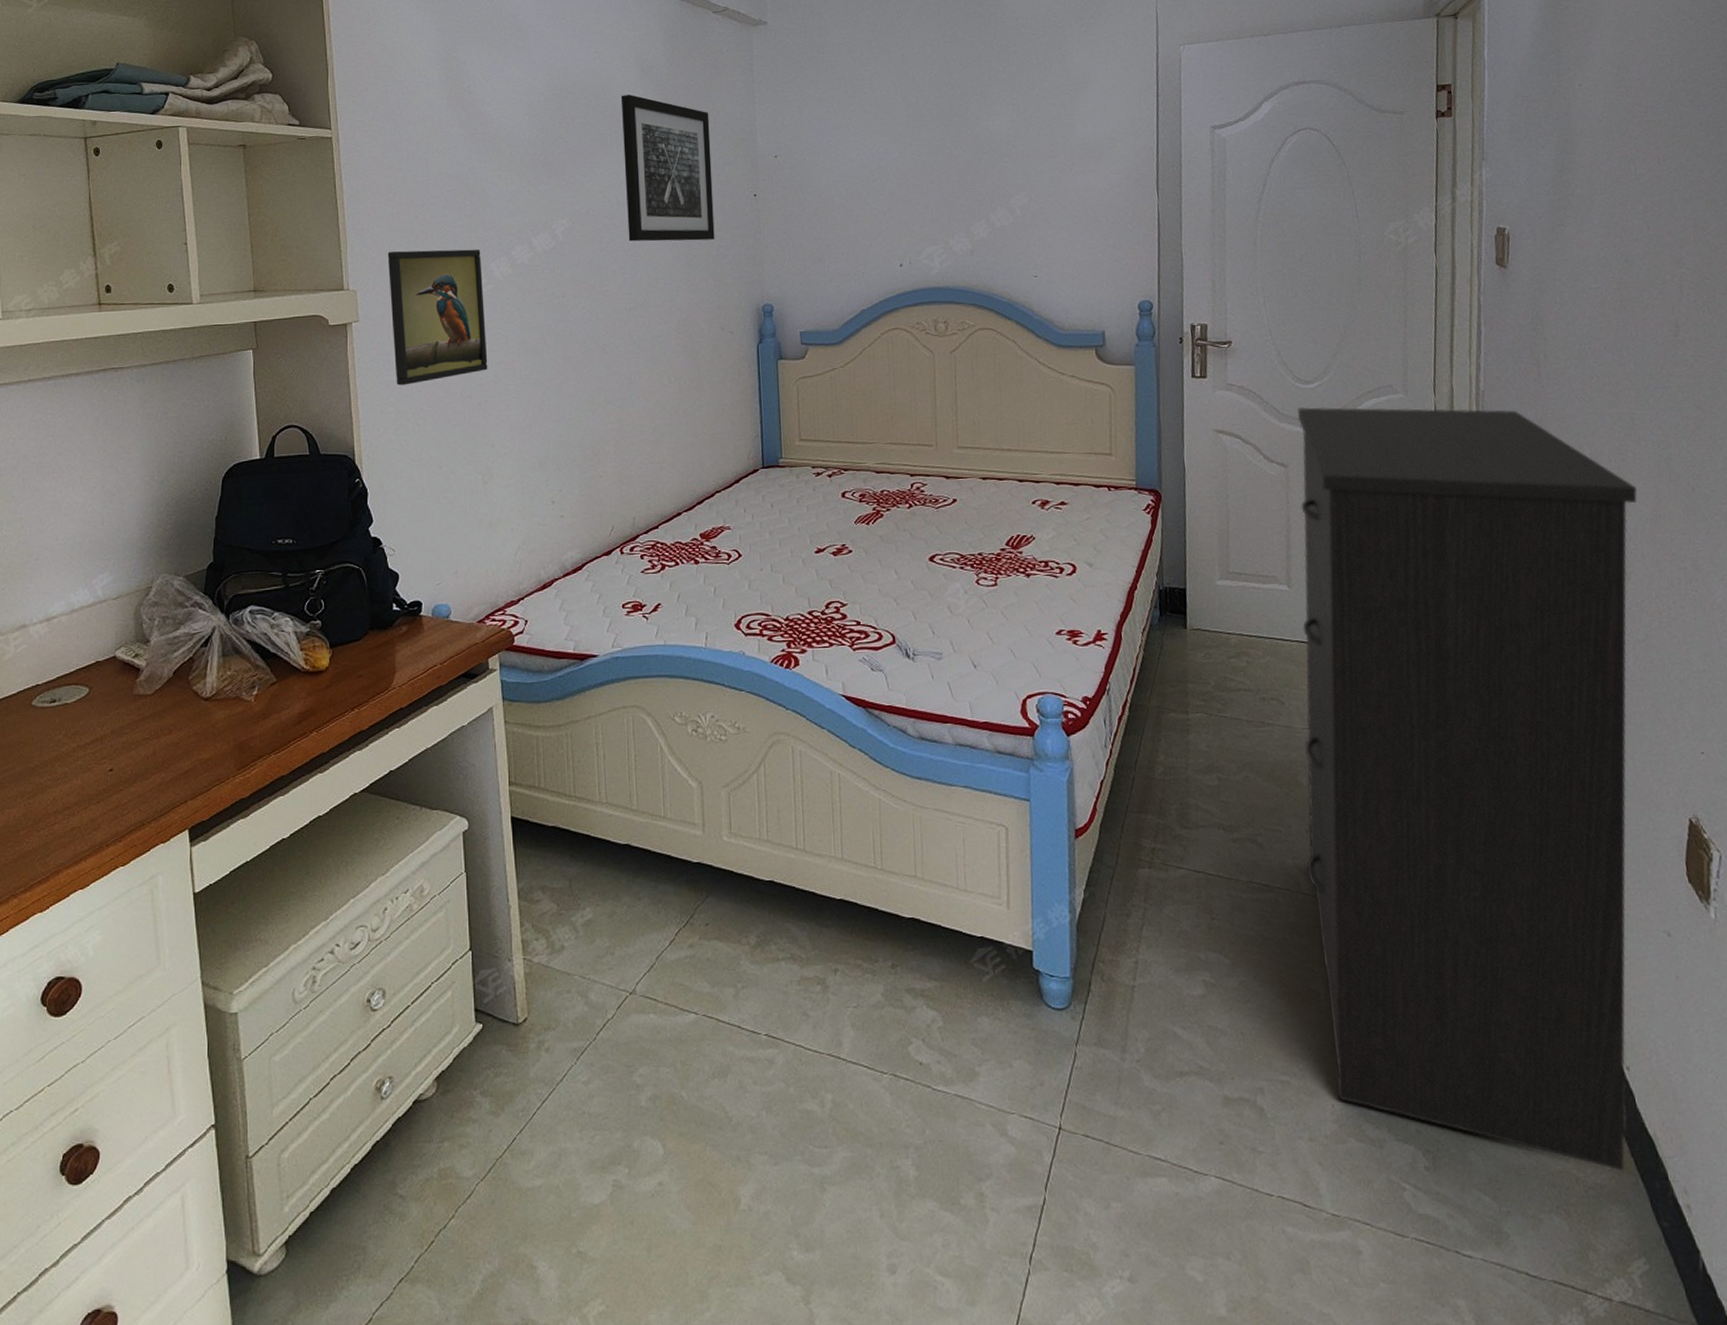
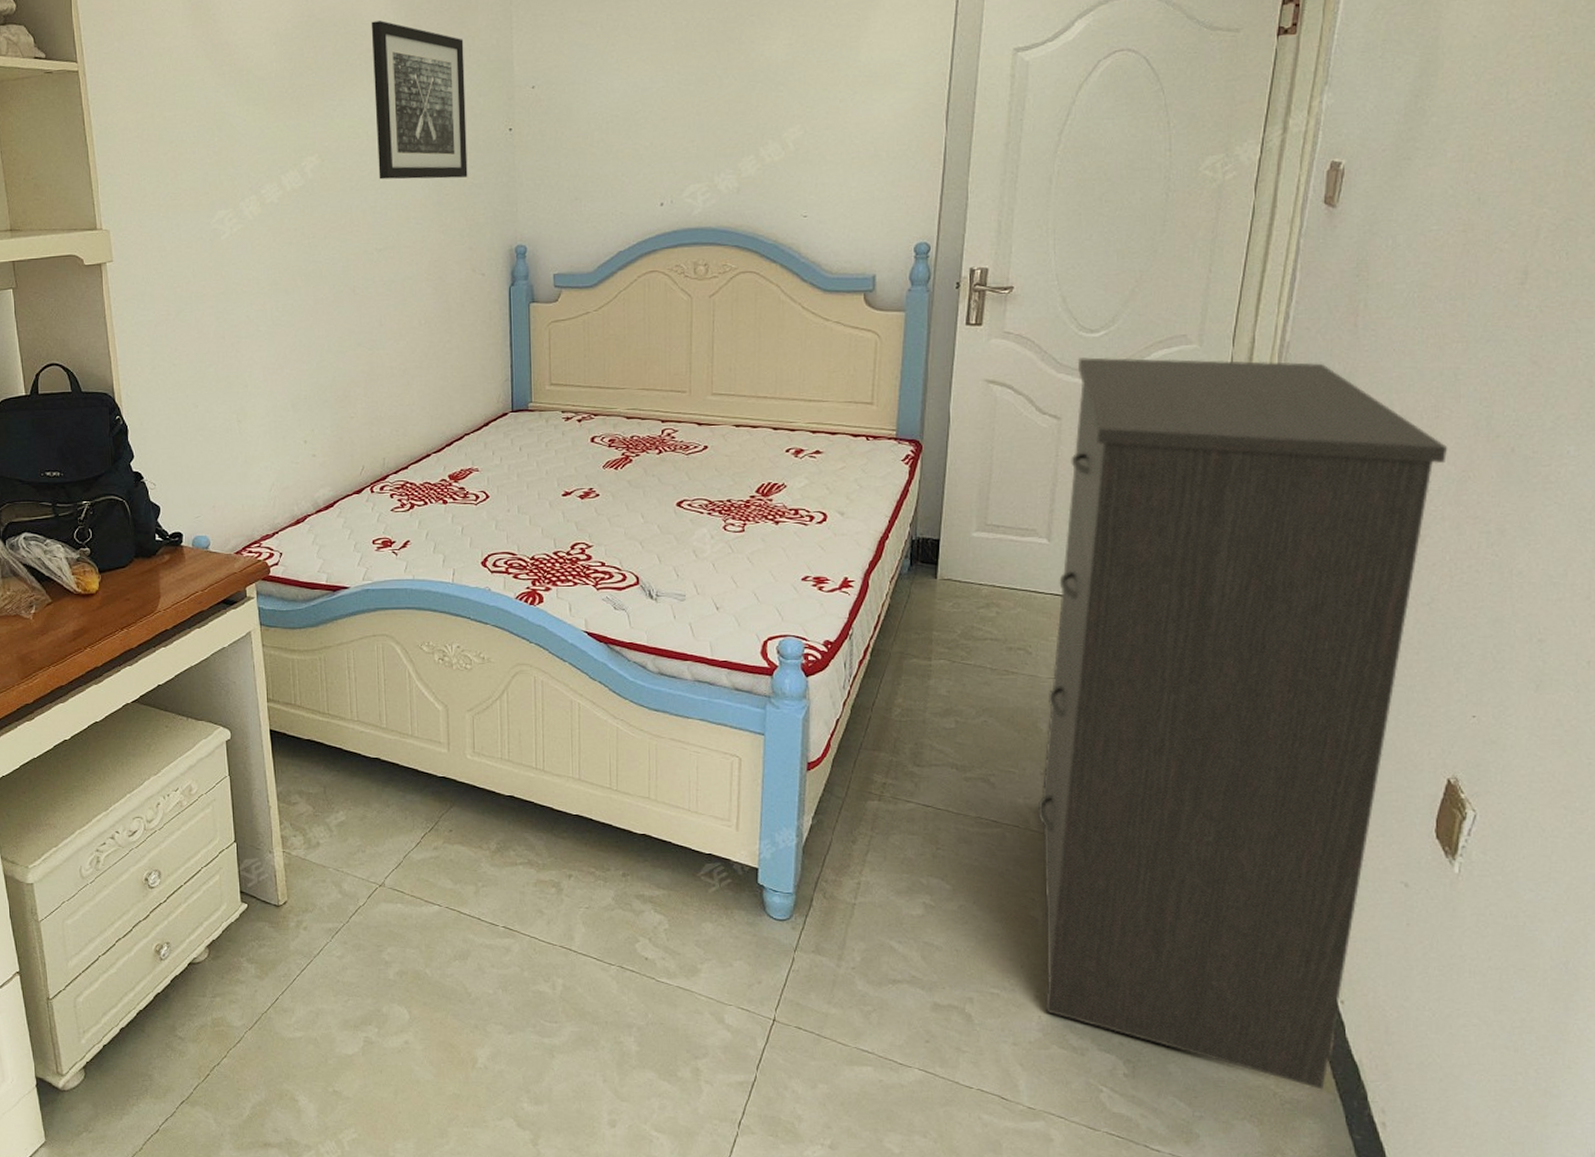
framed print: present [387,249,488,386] -> none [138,187,240,326]

